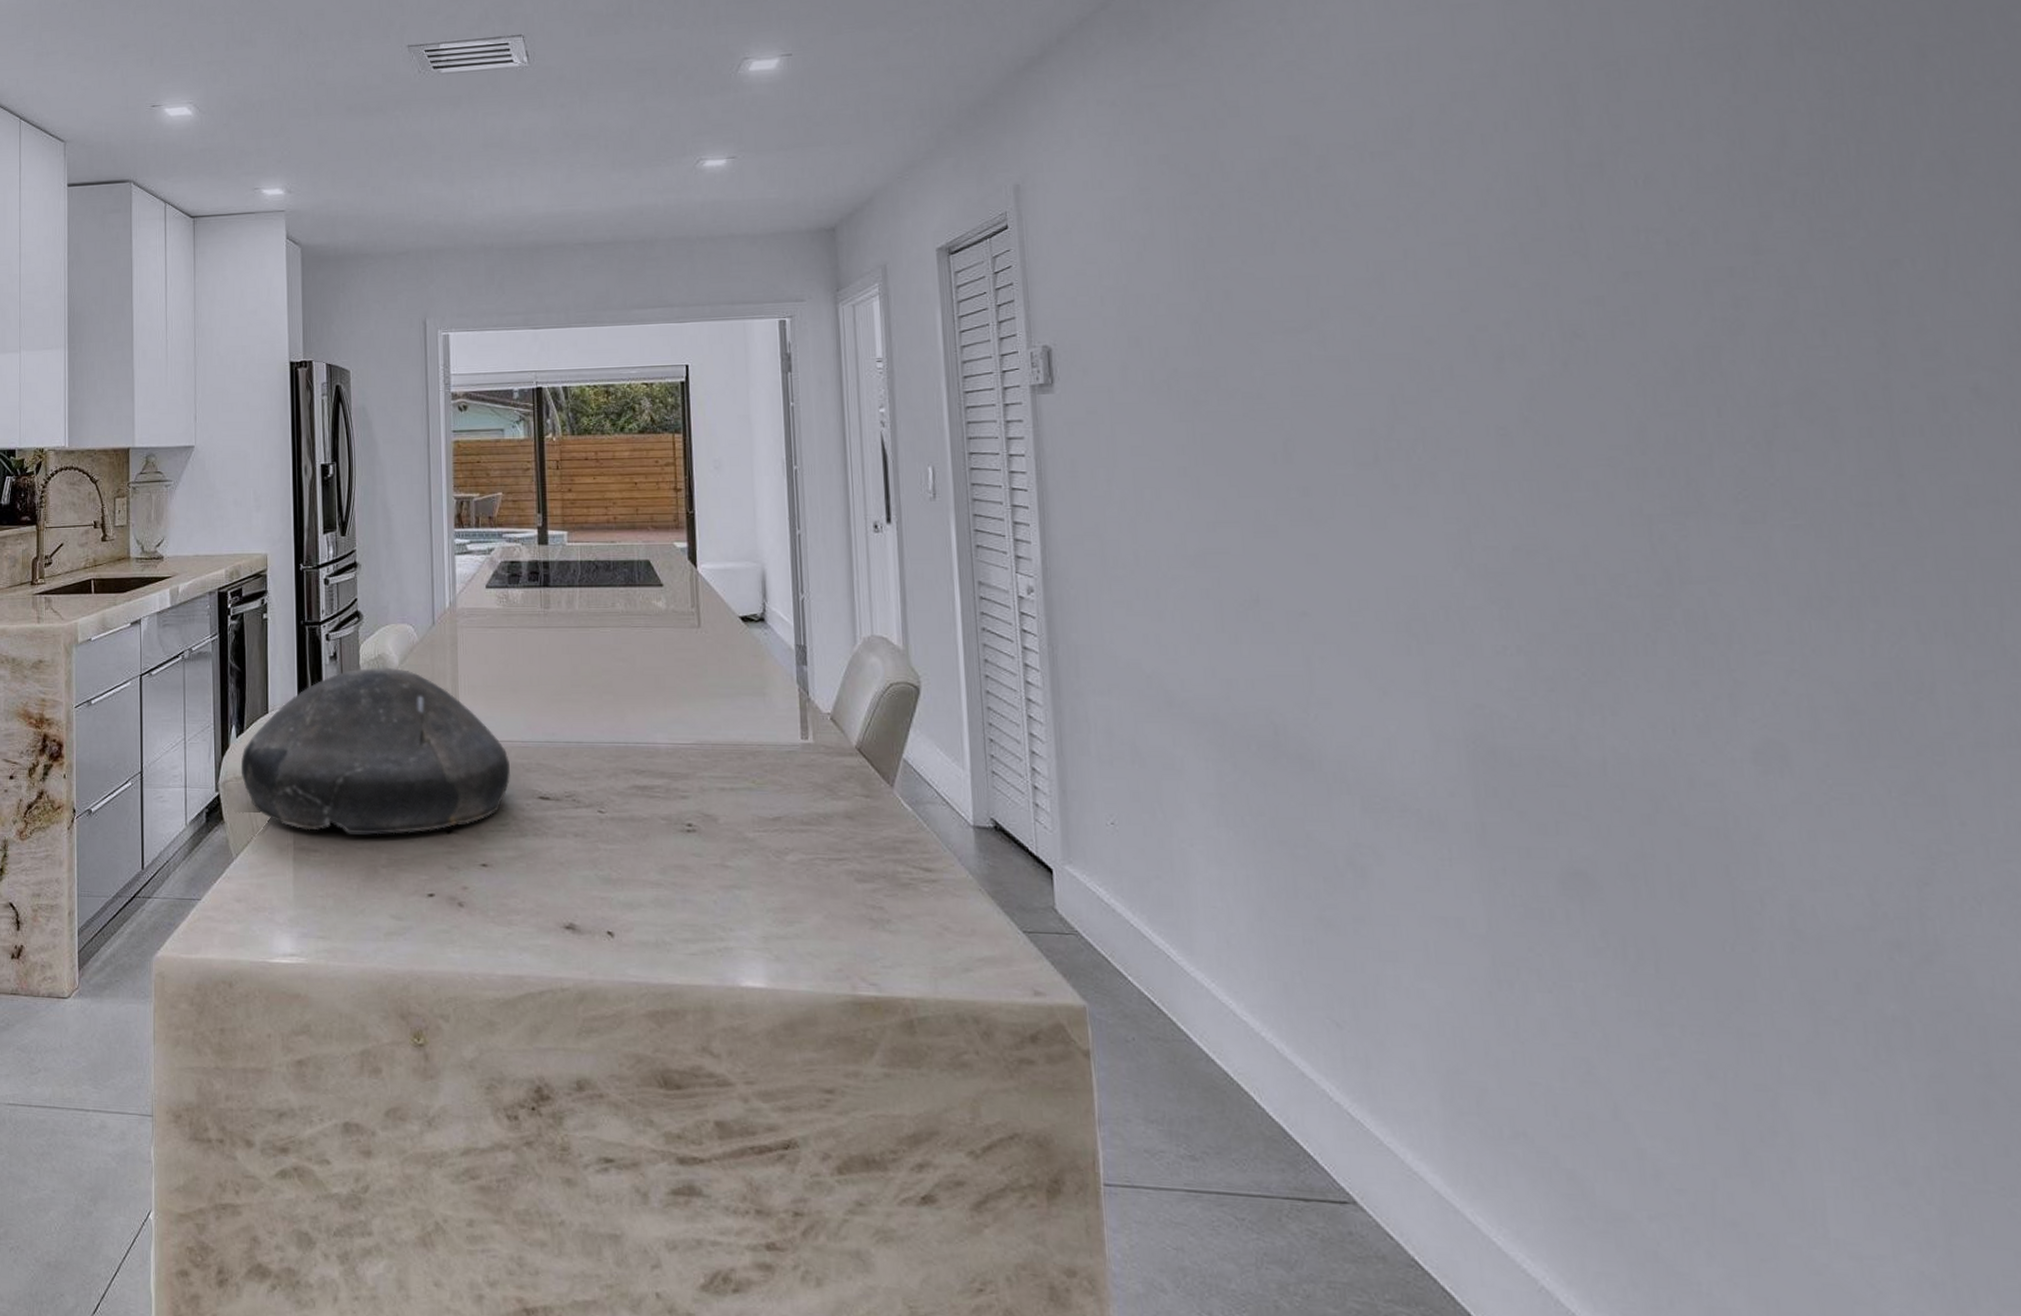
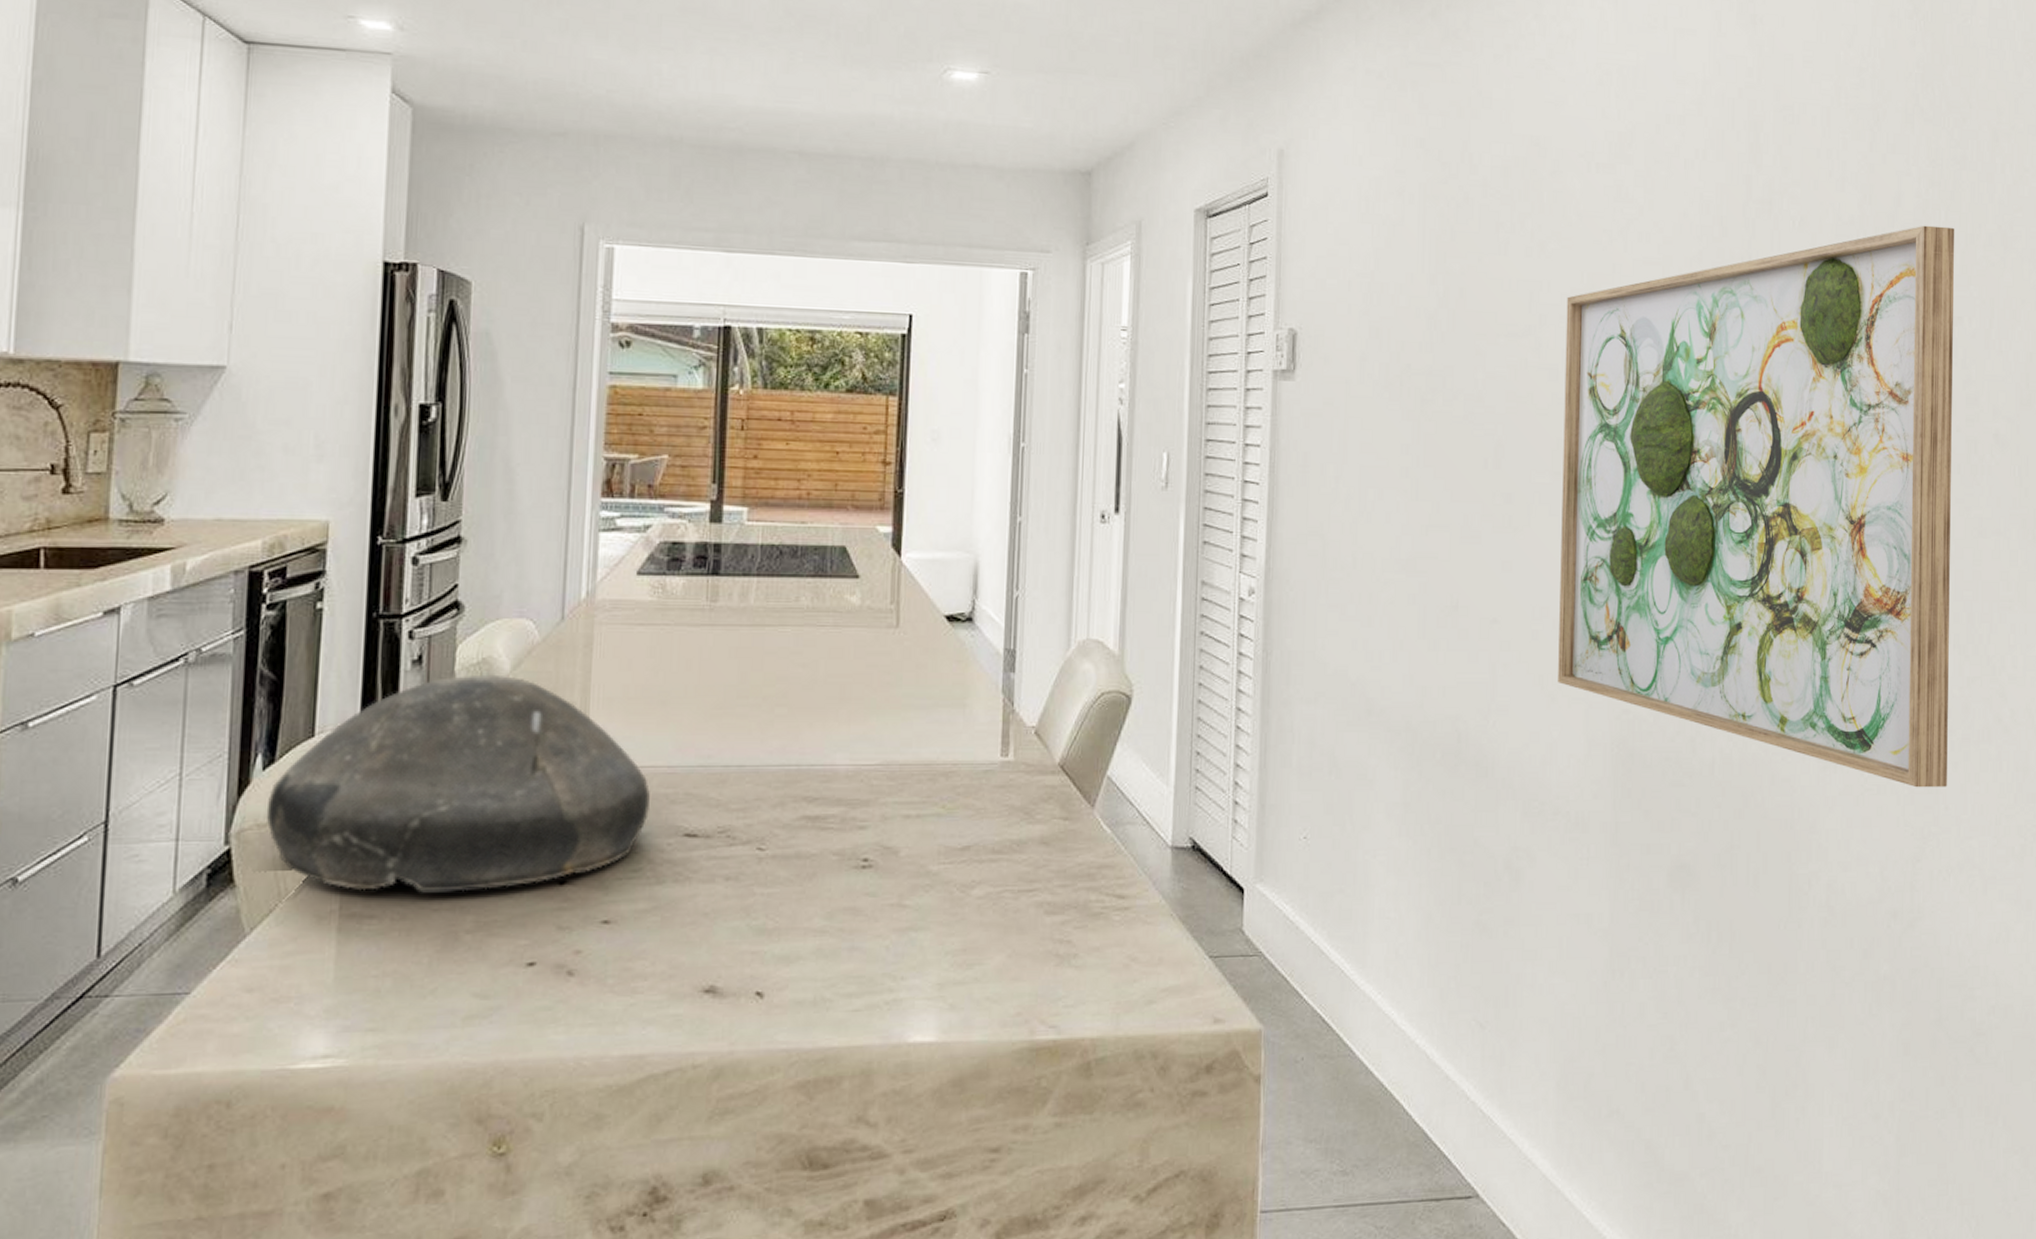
wall art: none [1351,160,1960,800] -> present [1558,225,1955,788]

